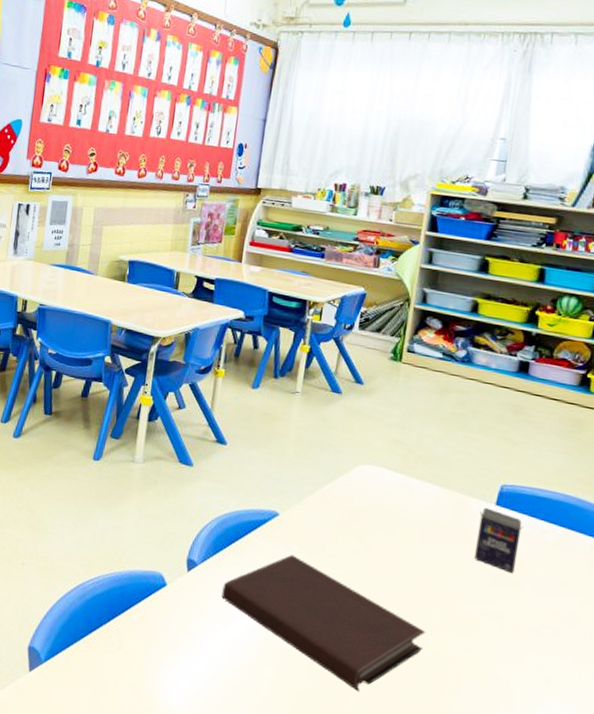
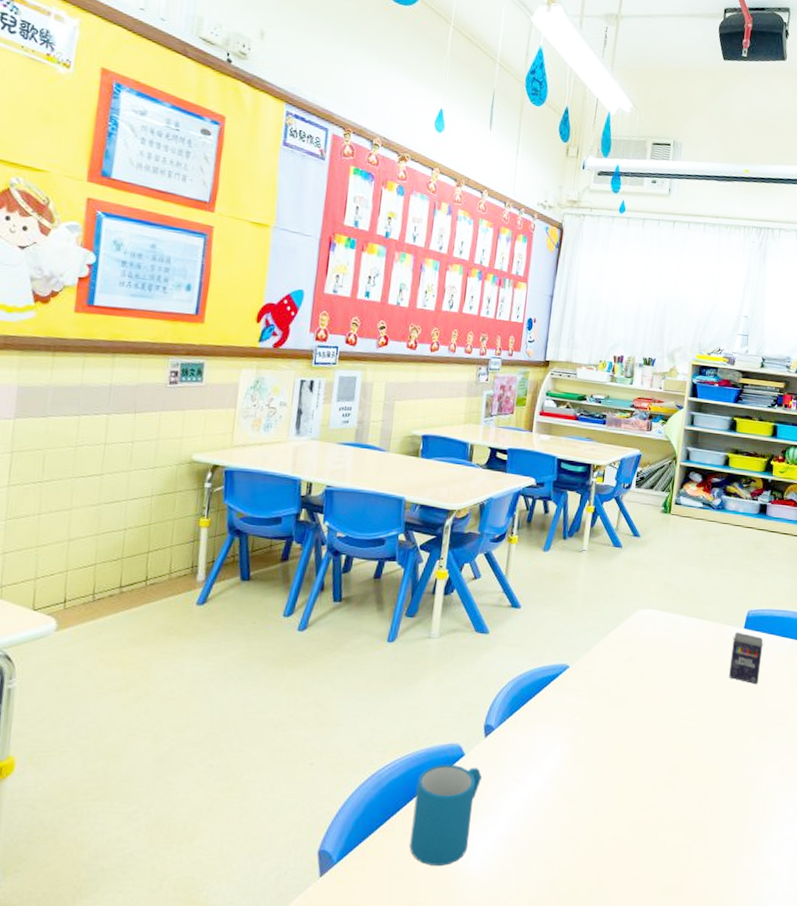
mug: none [111,589,184,692] -> present [409,764,482,866]
notebook: present [221,554,426,691] -> none [518,702,693,815]

